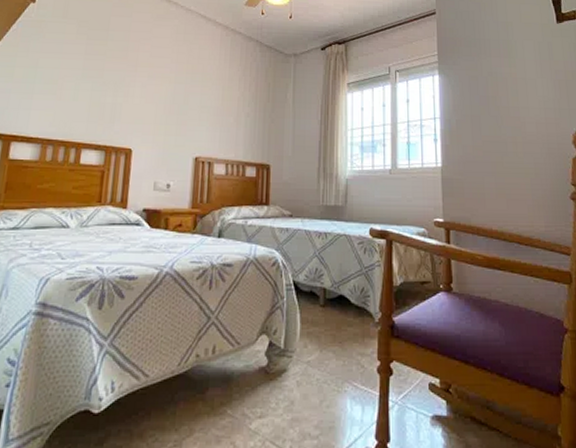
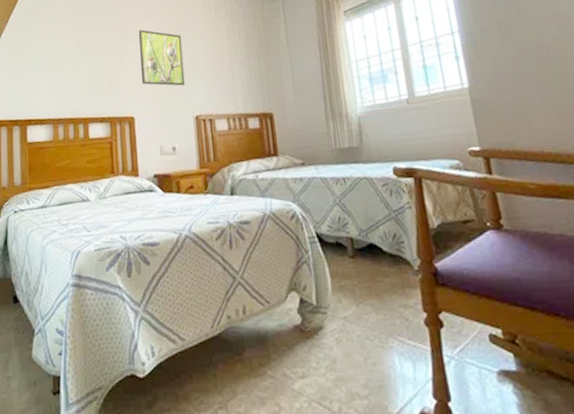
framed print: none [145,65,193,126] -> present [138,30,185,86]

